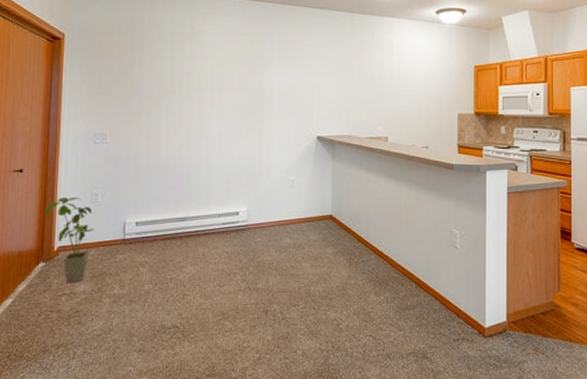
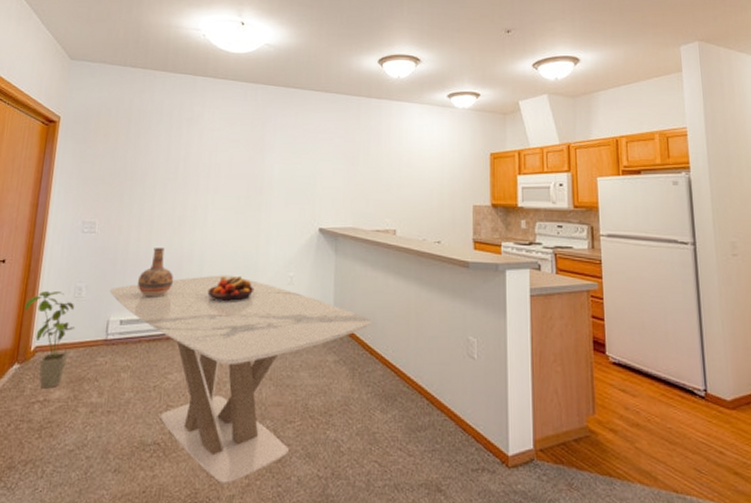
dining table: none [125,180,367,358] -> present [110,275,372,483]
vase: none [149,156,184,201] -> present [137,248,174,297]
fruit bowl: none [216,180,259,204] -> present [207,275,255,302]

